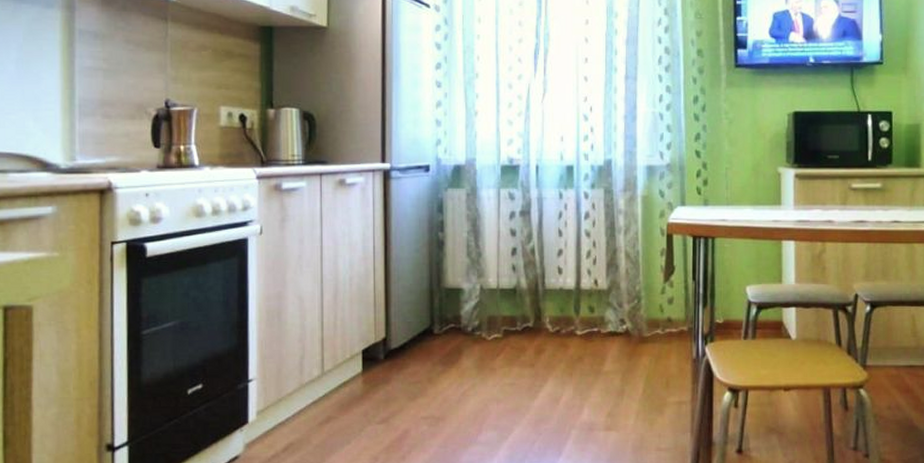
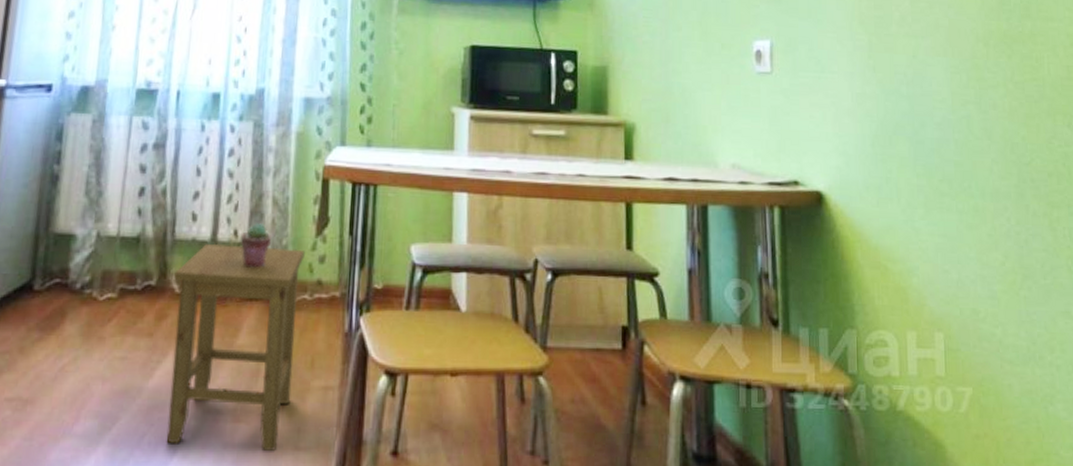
stool: none [548,291,656,451] -> present [166,243,305,451]
potted succulent: none [600,273,627,310] -> present [240,223,273,268]

